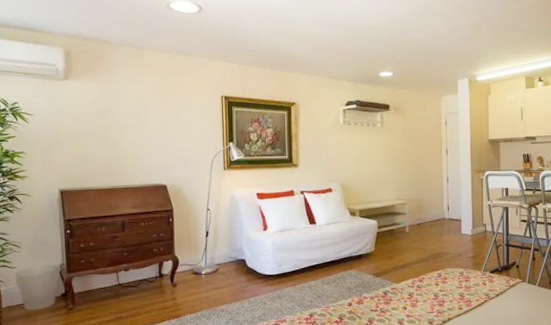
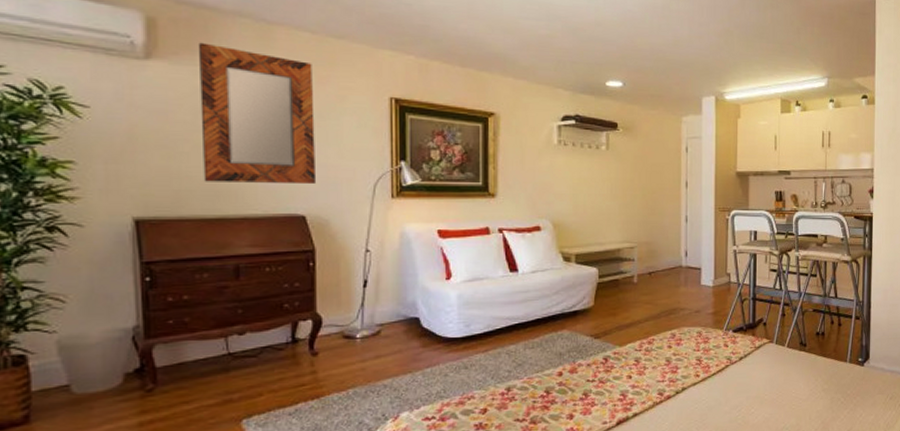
home mirror: none [96,66,172,163] -> present [198,42,315,185]

